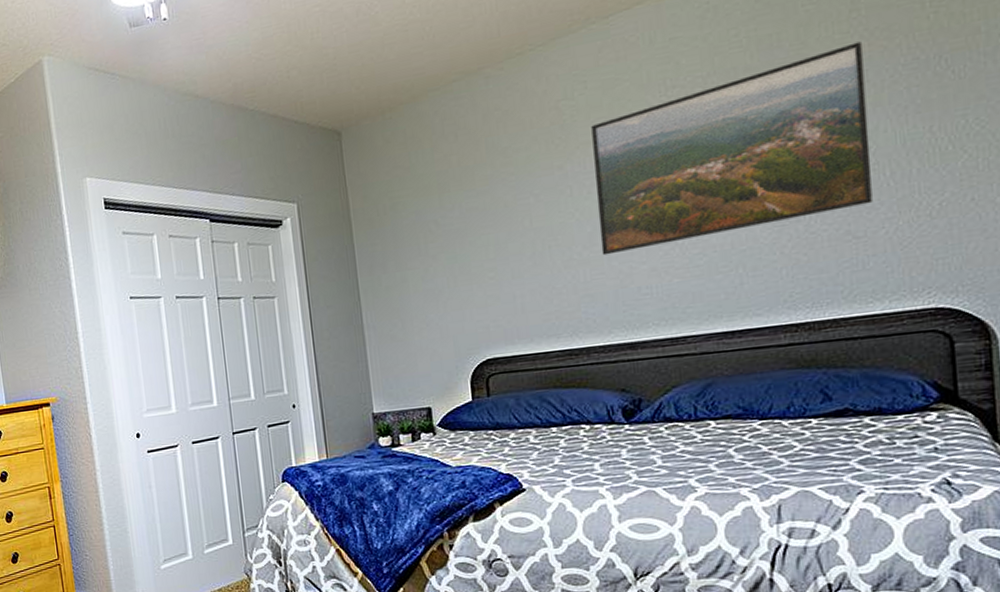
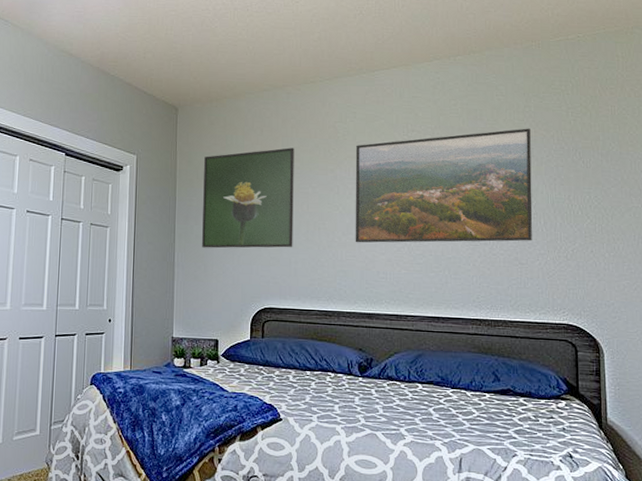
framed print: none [384,148,516,300] -> present [202,147,294,248]

